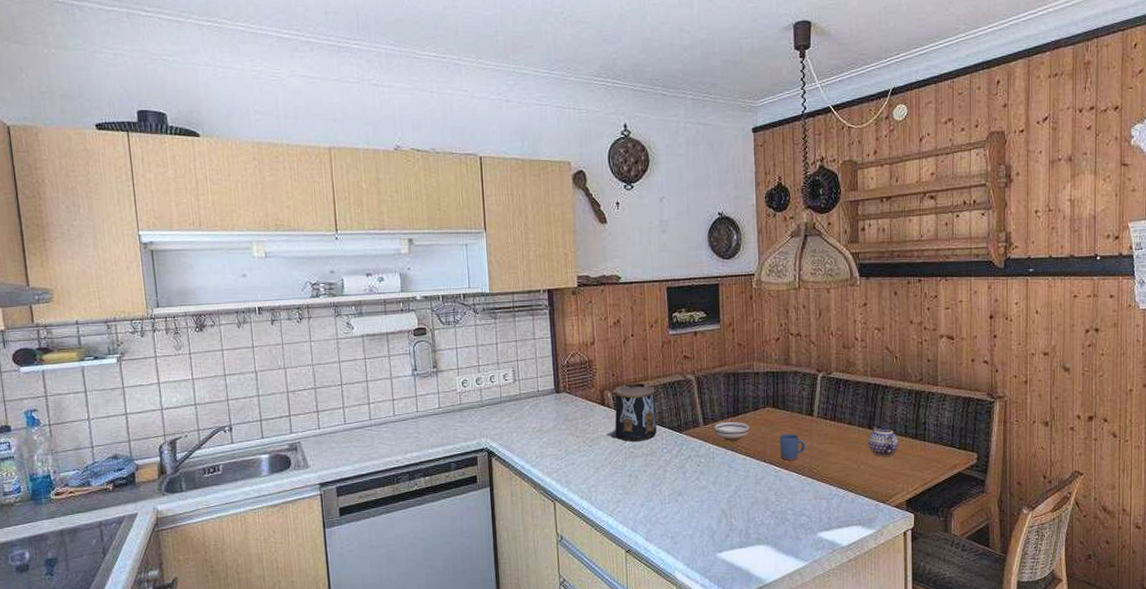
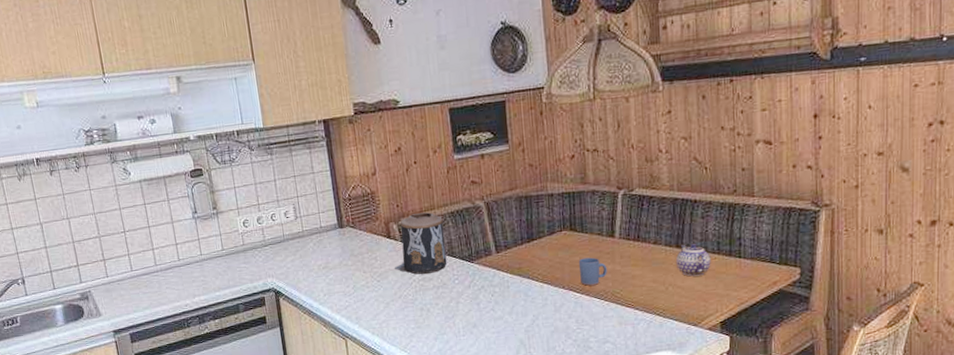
bowl: present [714,422,750,441] -> none [508,248,546,269]

